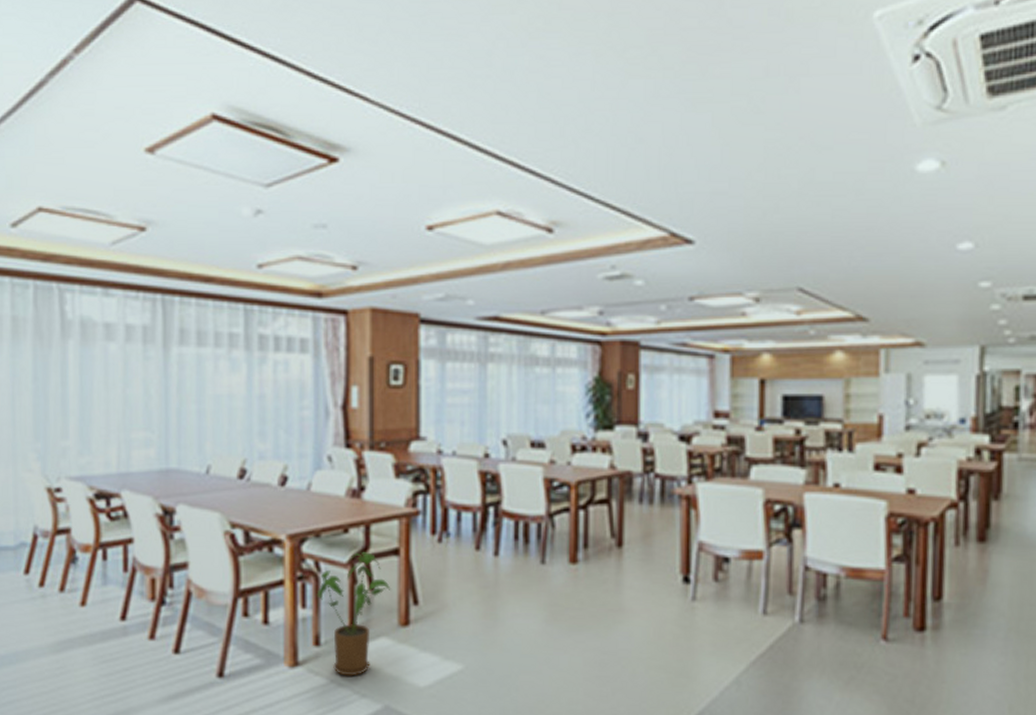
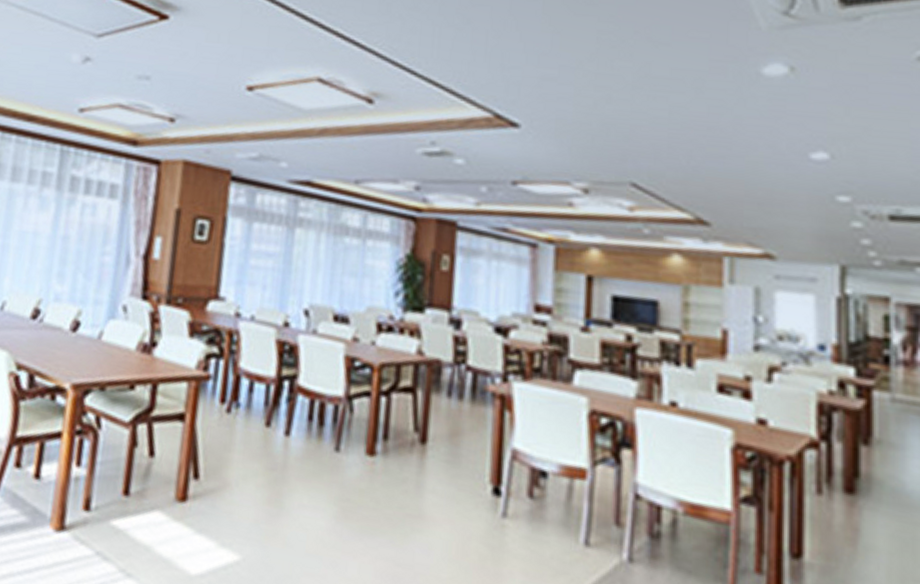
house plant: present [316,552,391,677] -> none [93,412,172,552]

